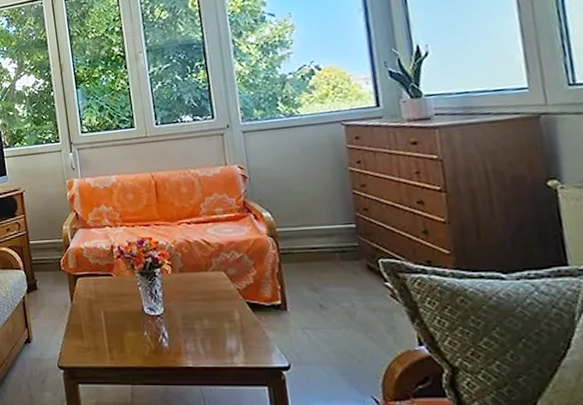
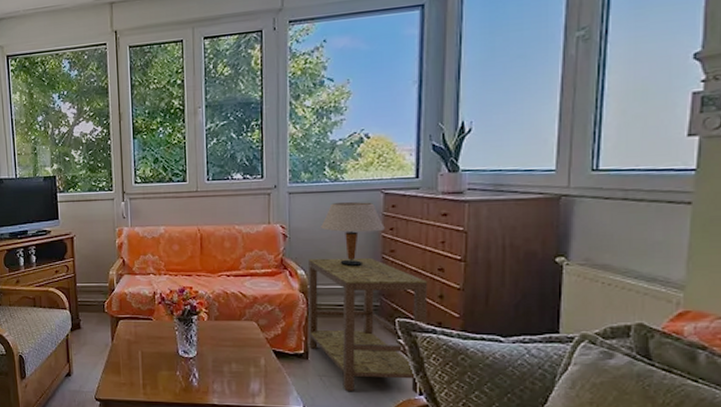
side table: none [273,195,420,345] -> present [308,258,428,395]
table lamp: none [281,135,351,206] -> present [321,202,385,267]

